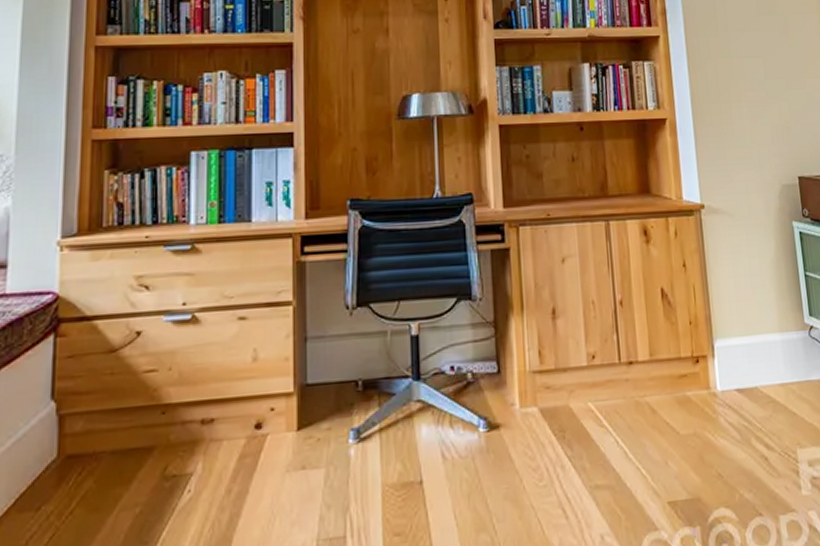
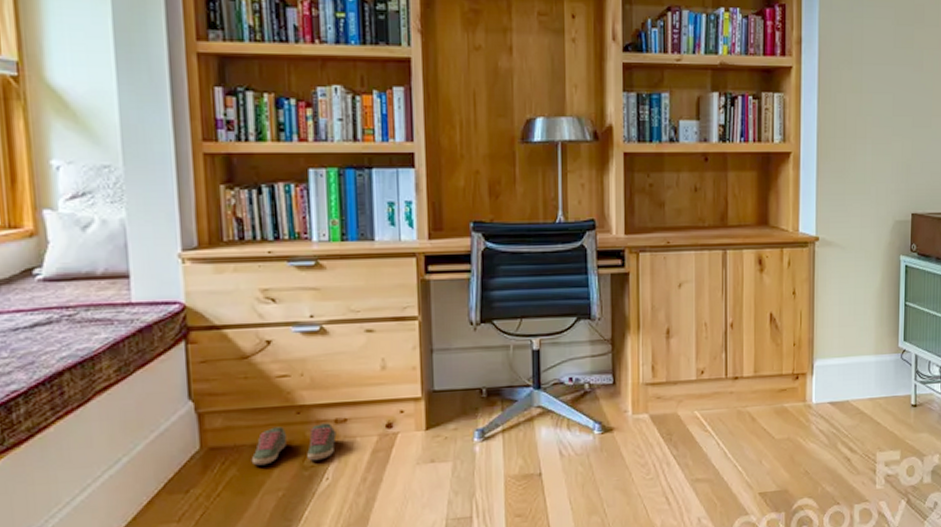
shoe: none [109,424,202,476] -> present [251,423,337,466]

